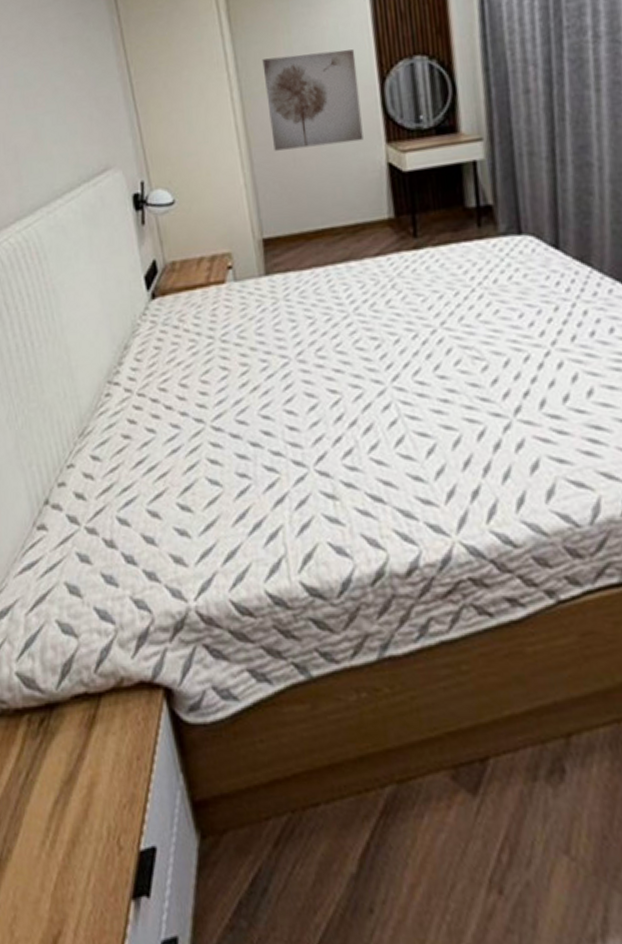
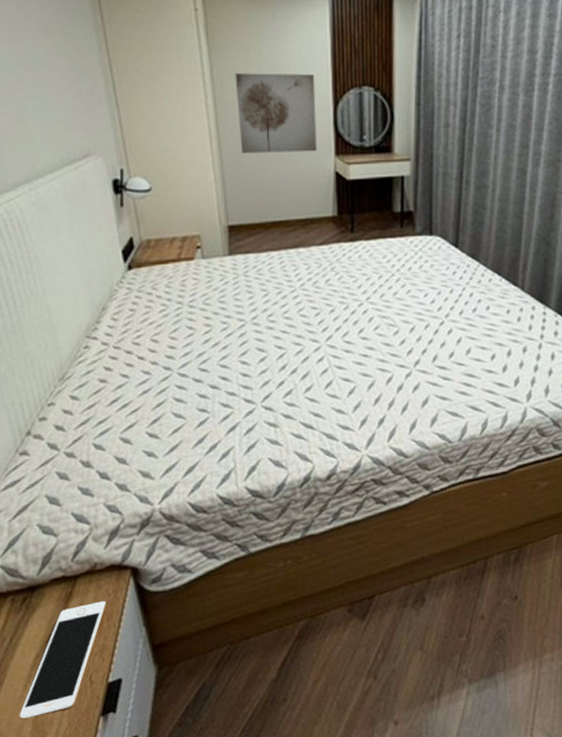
cell phone: none [36,731,135,890] -> present [19,601,106,719]

